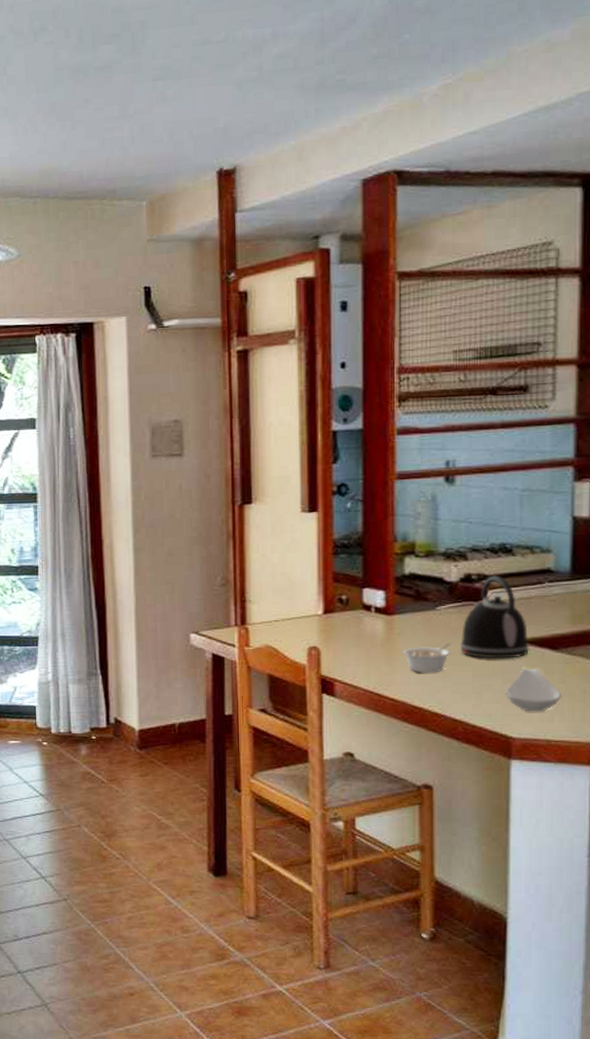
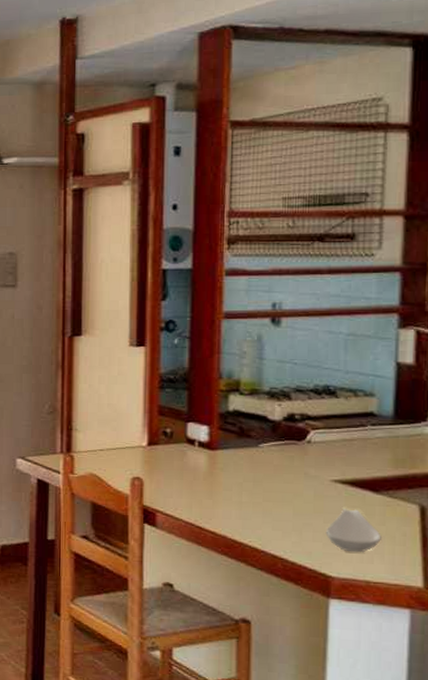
legume: present [403,644,451,673] -> none [225,481,273,509]
kettle: present [459,574,529,659] -> none [281,415,350,499]

